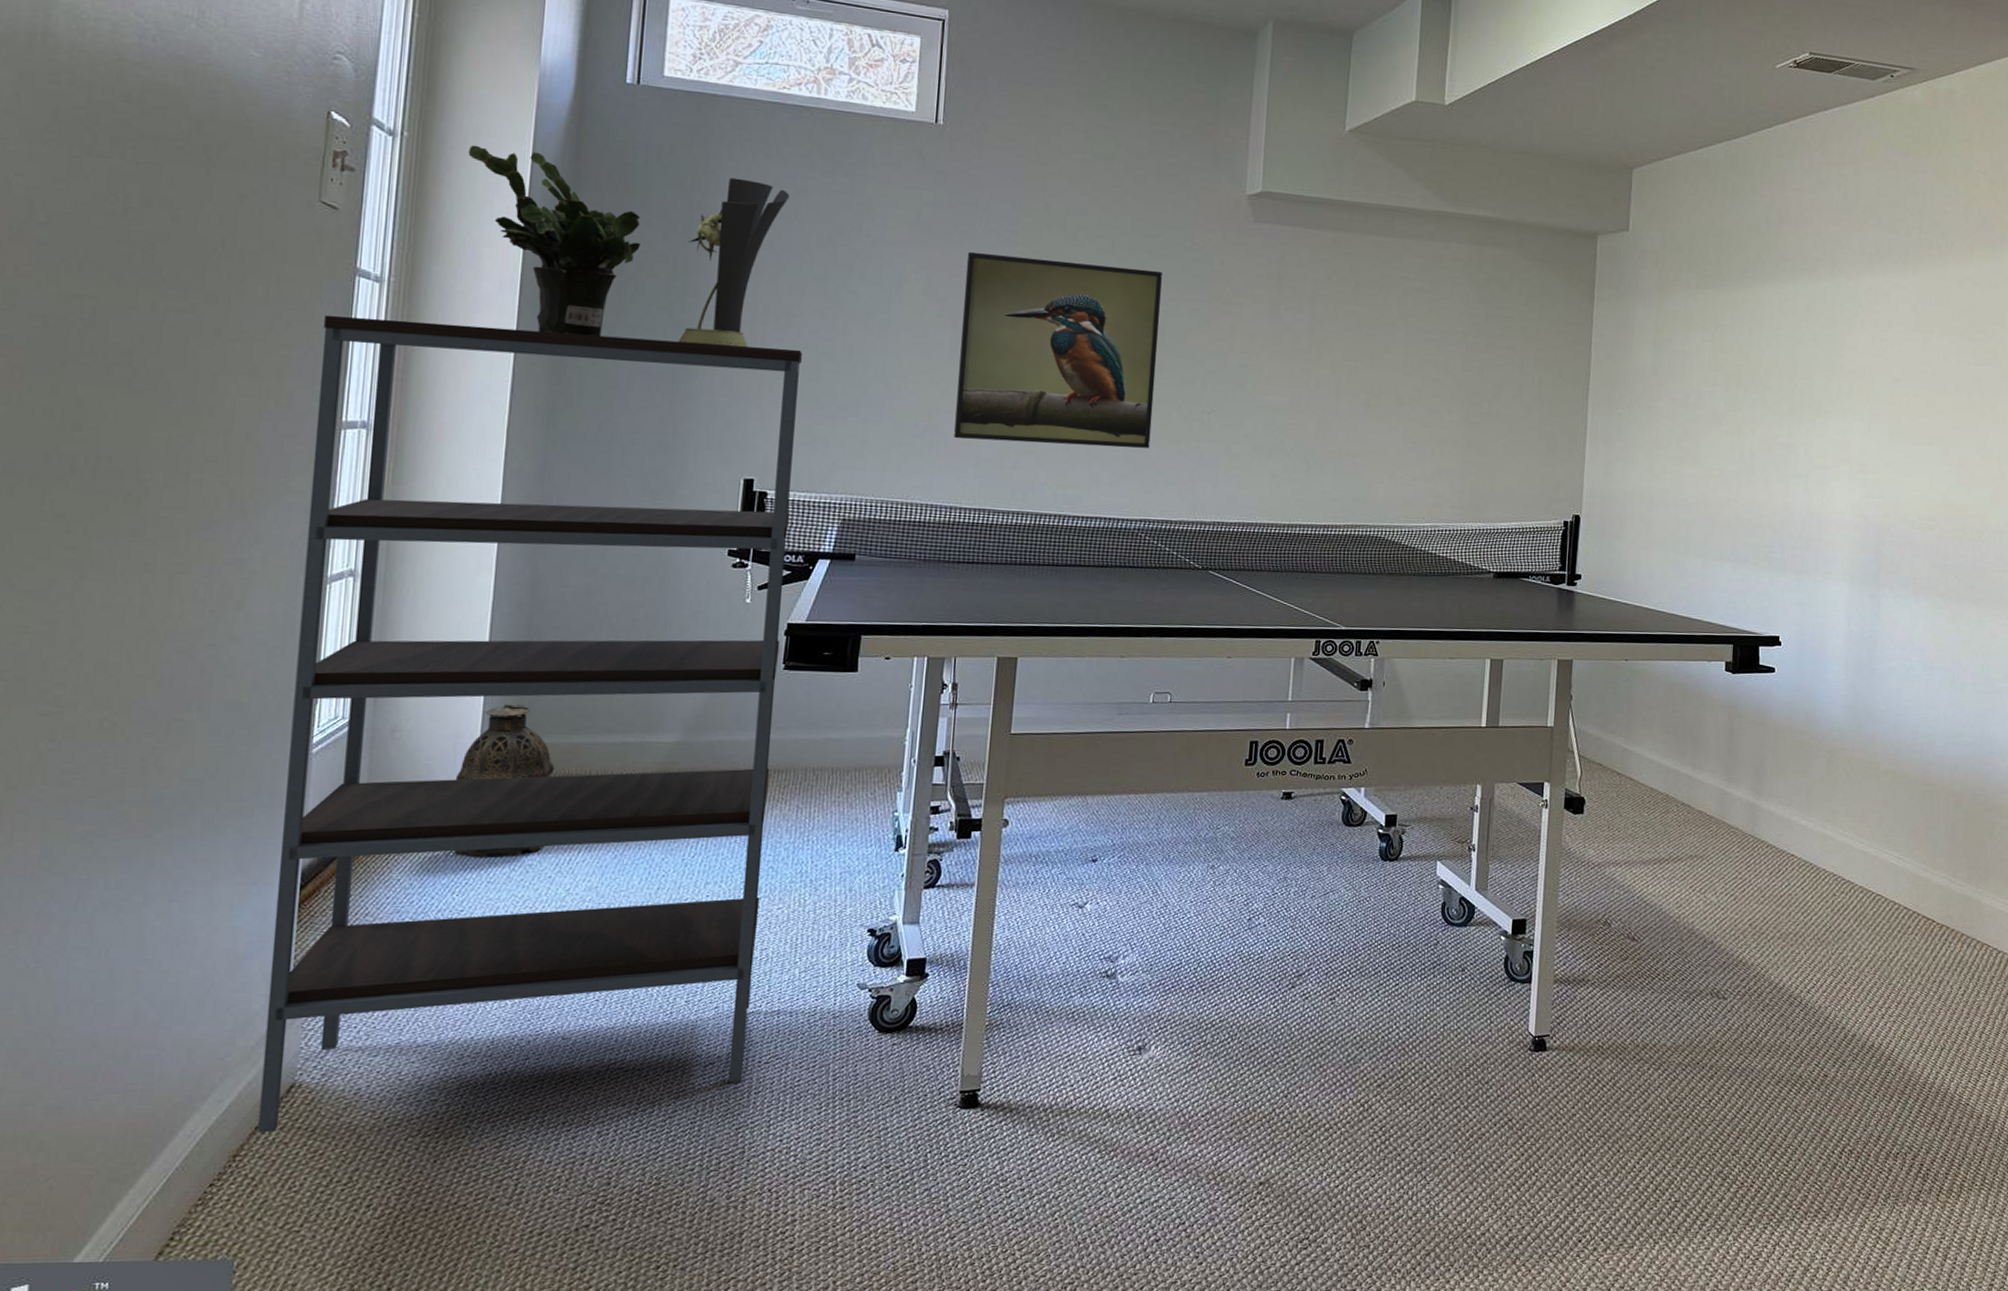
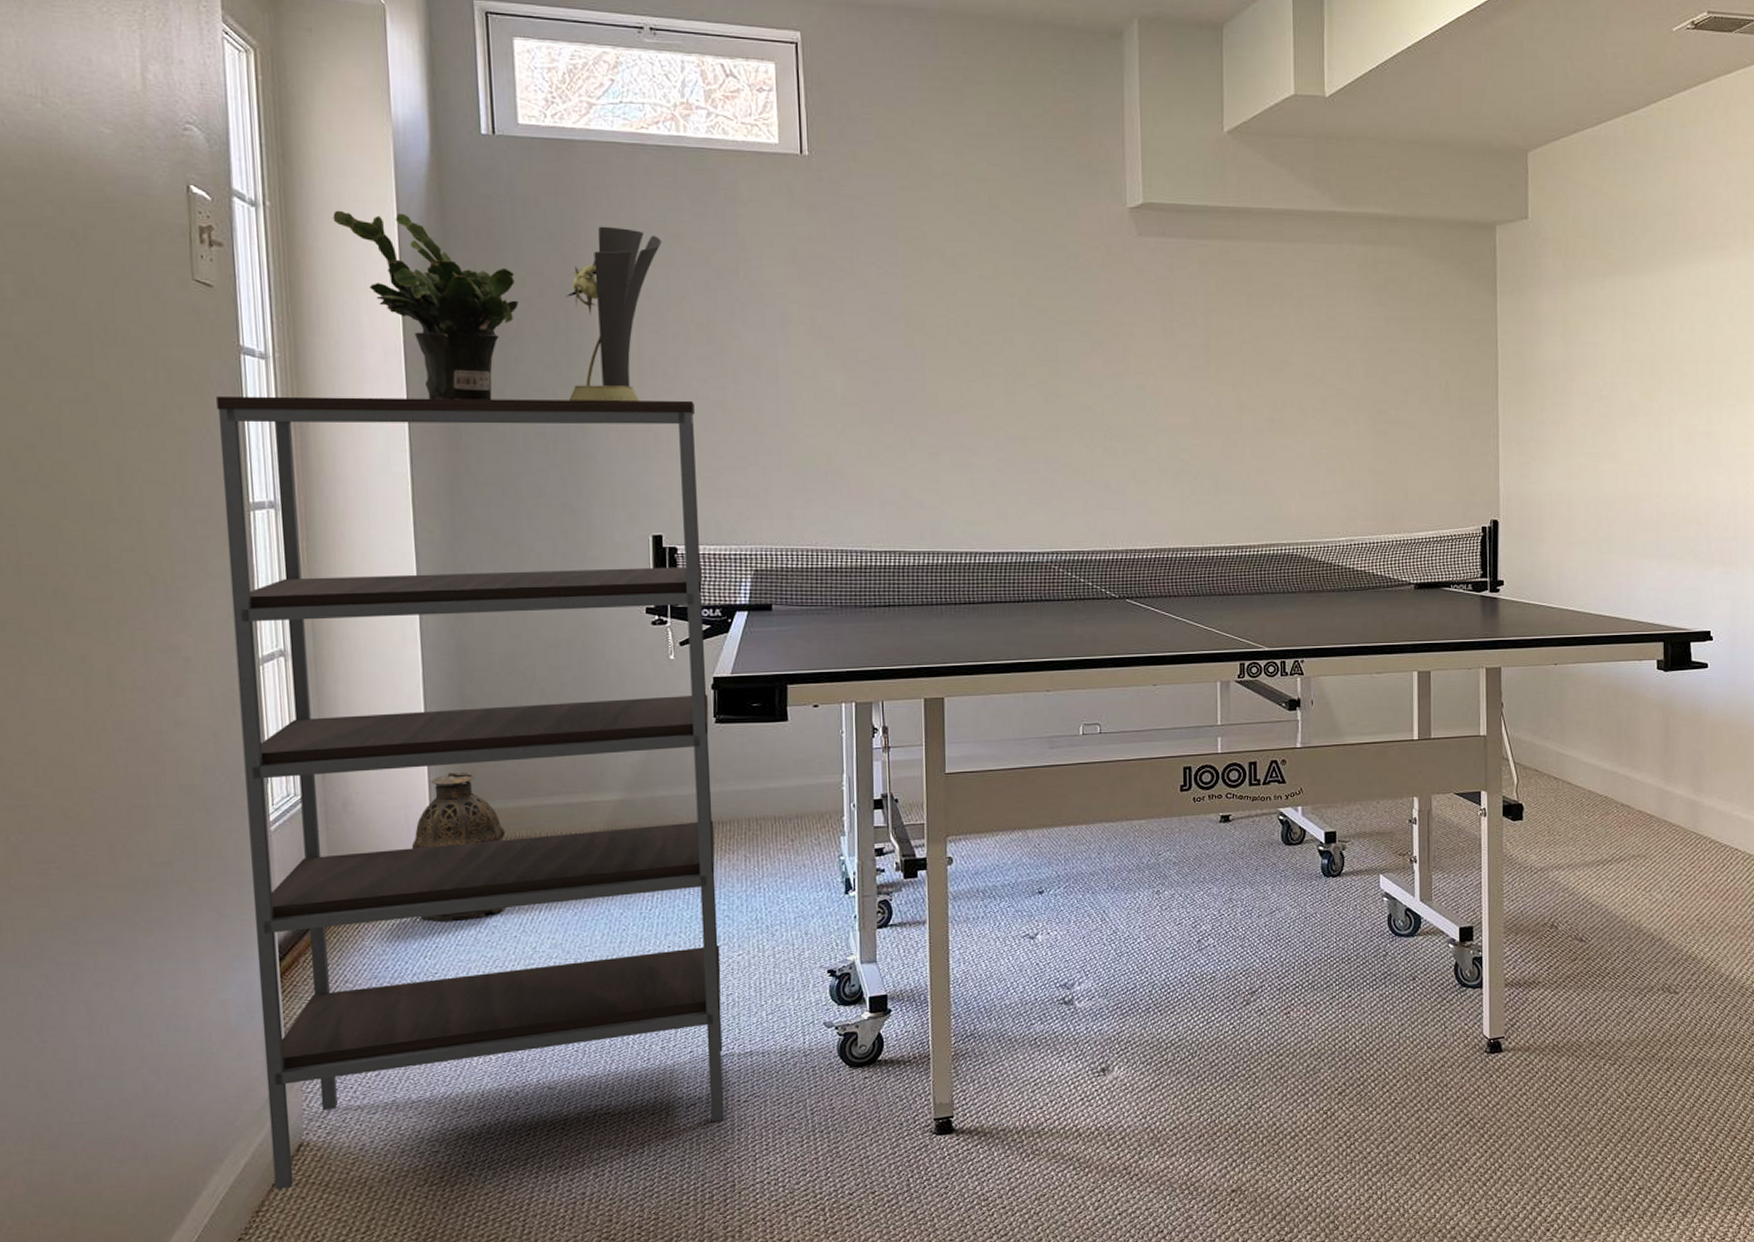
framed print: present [954,251,1162,449] -> none [848,287,1054,482]

